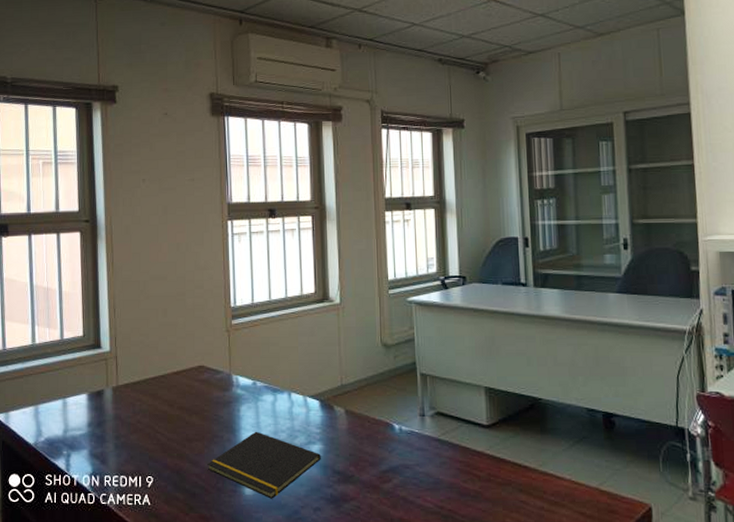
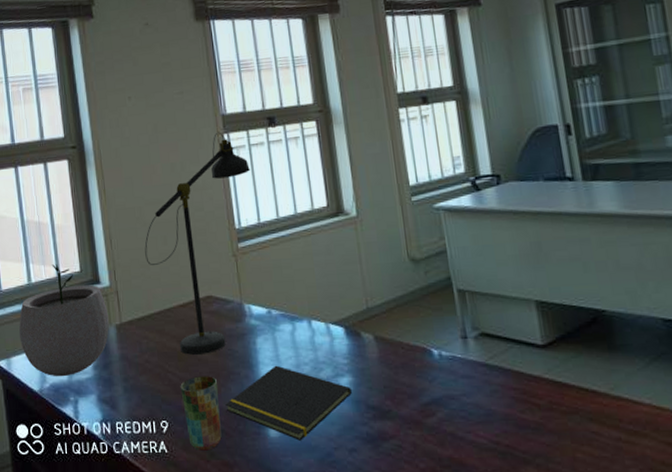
plant pot: none [20,328,107,432] -> present [19,264,110,377]
desk lamp: none [146,218,249,418] -> present [144,132,250,355]
cup: none [167,437,201,505] -> present [180,376,222,451]

